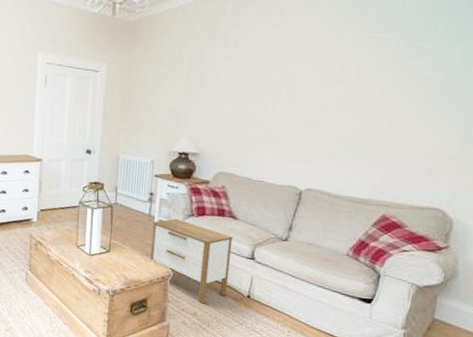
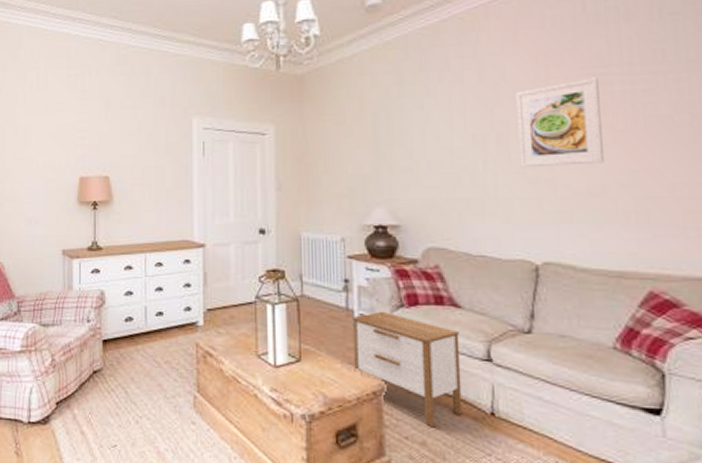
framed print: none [302,40,379,114] -> present [516,77,604,168]

